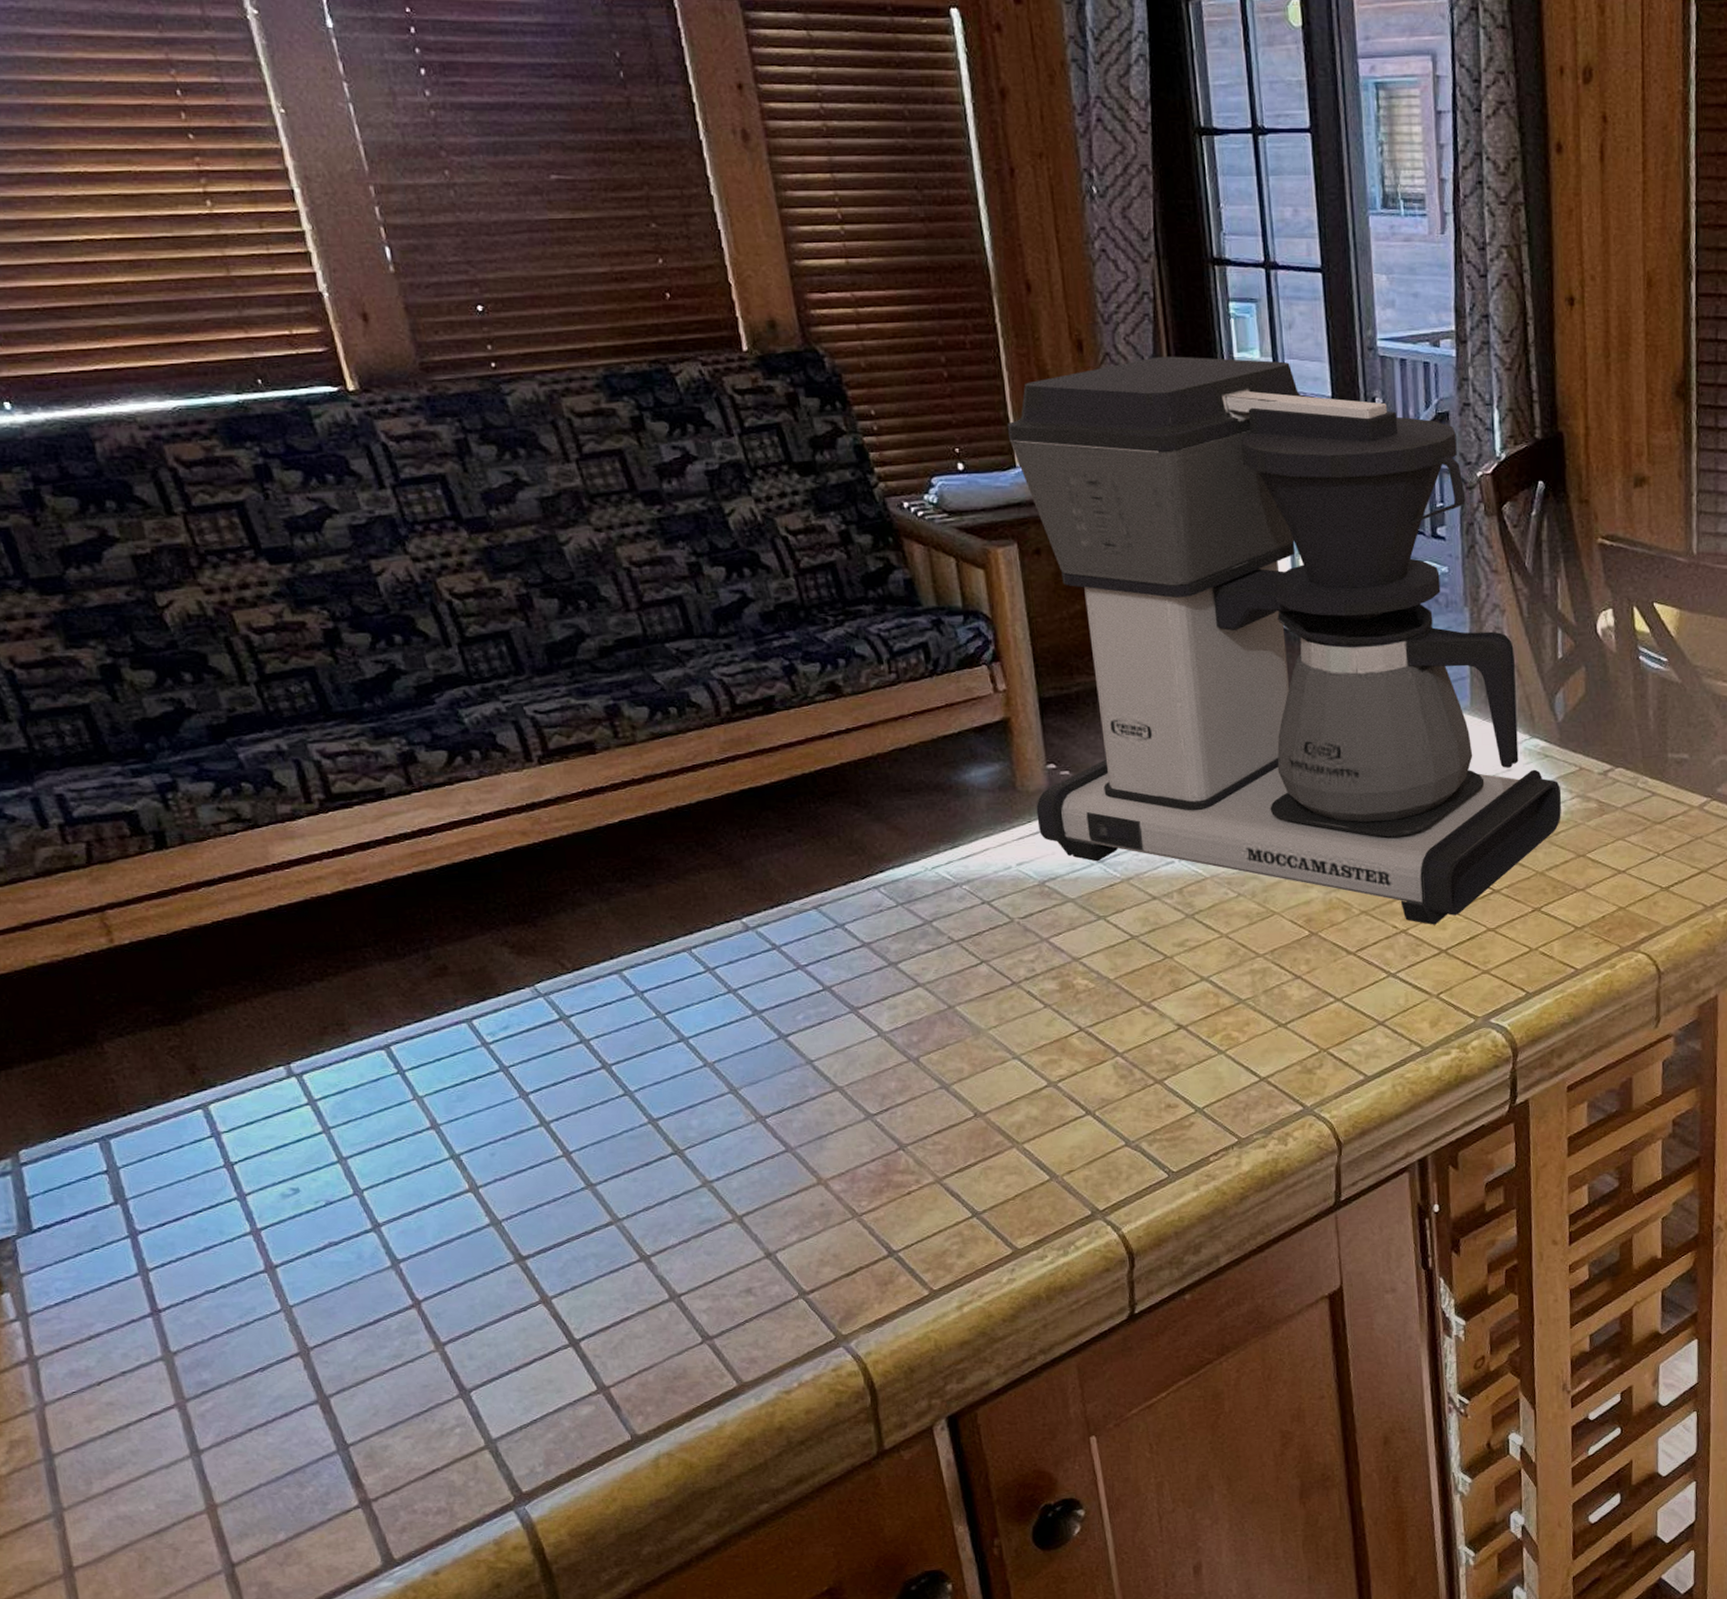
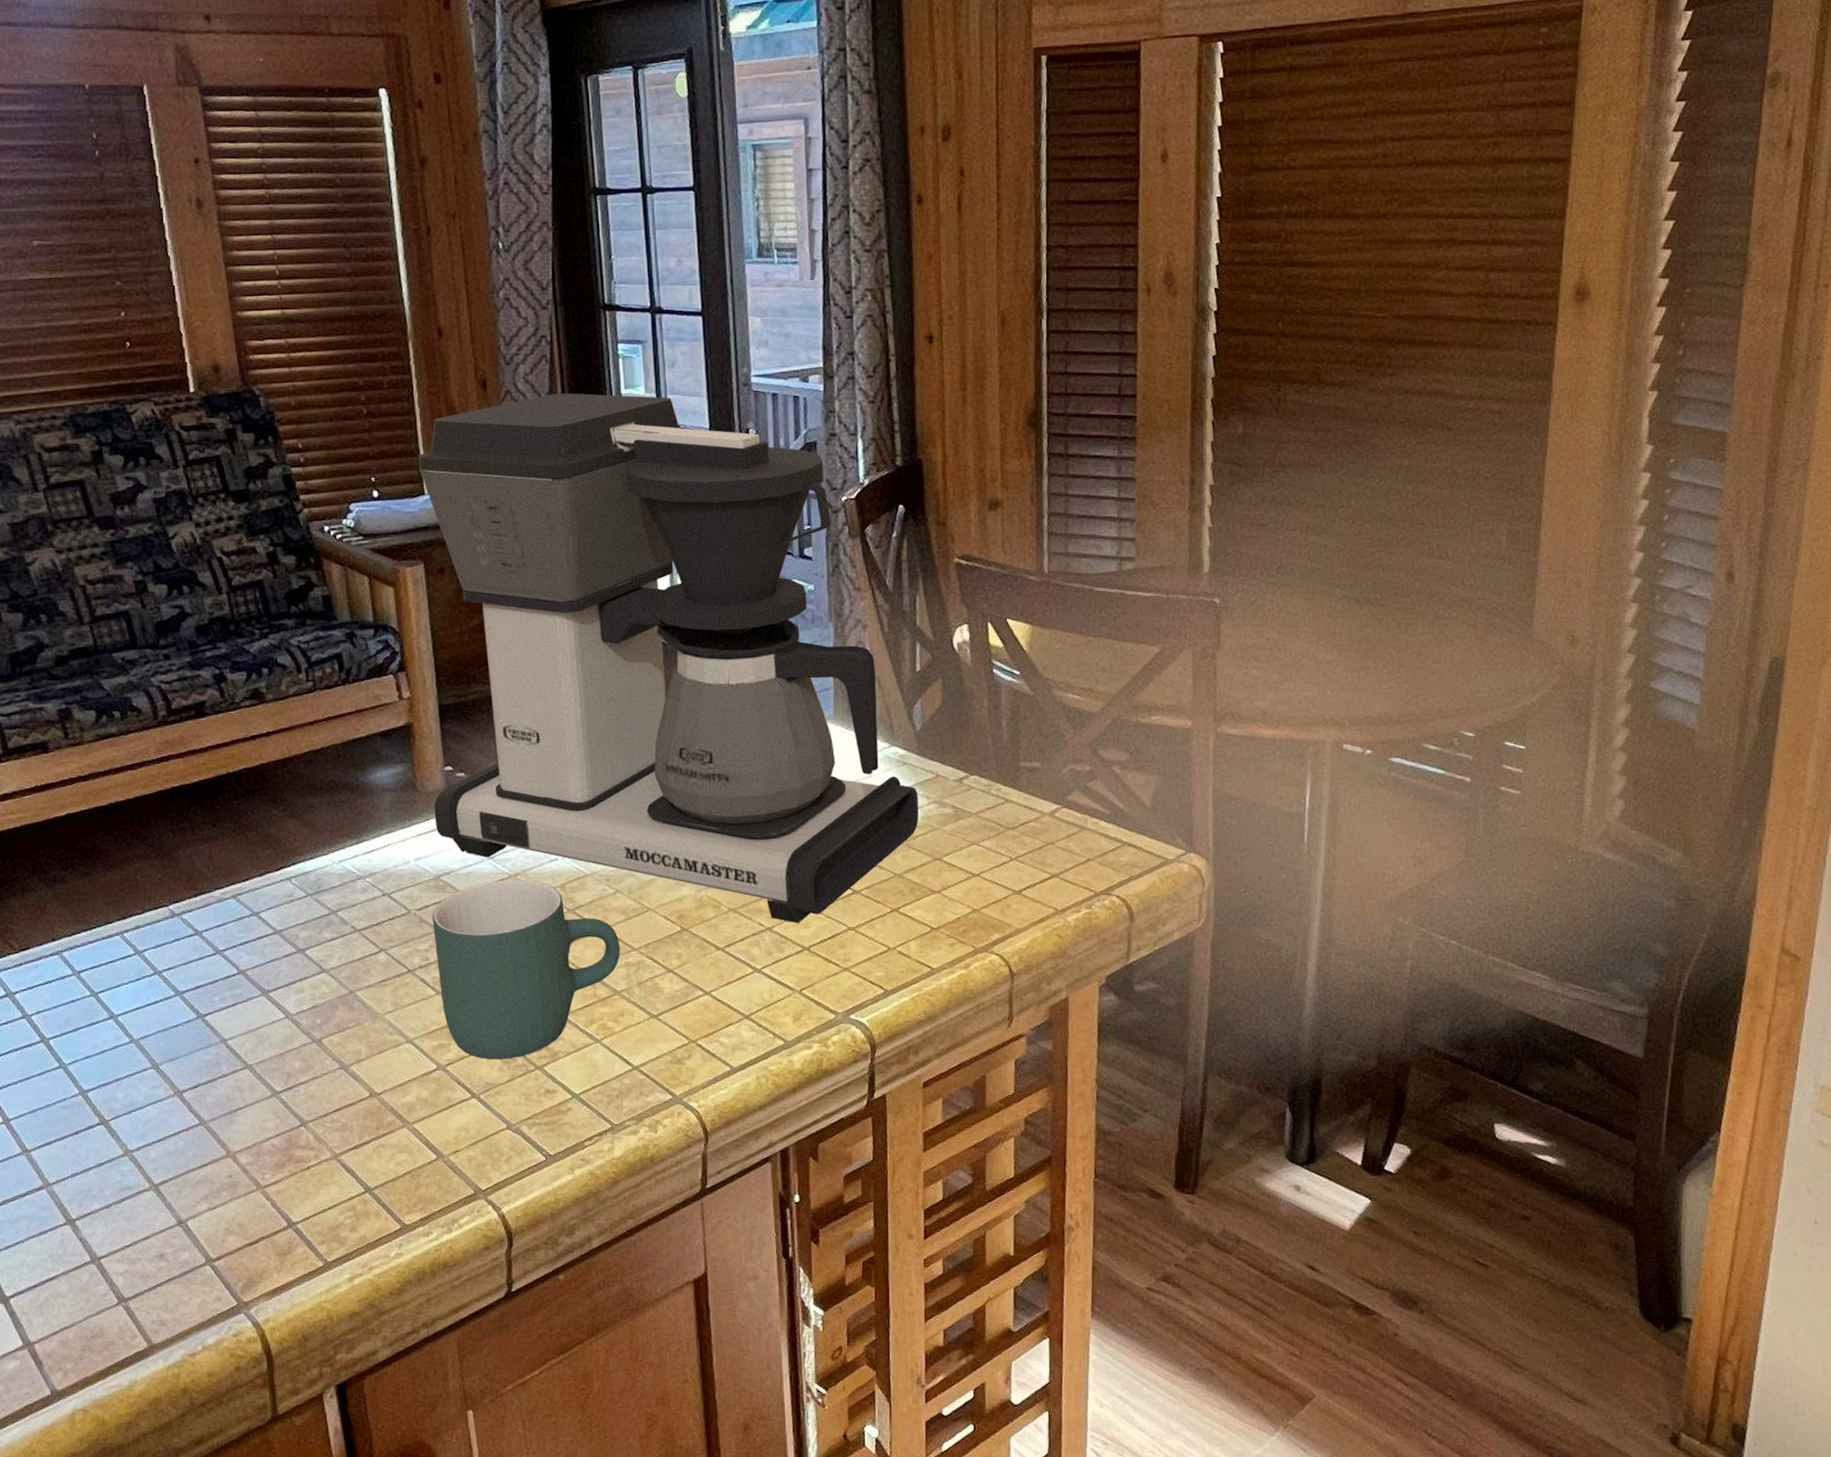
mug: none [1037,883,1245,1075] -> present [432,879,621,1060]

